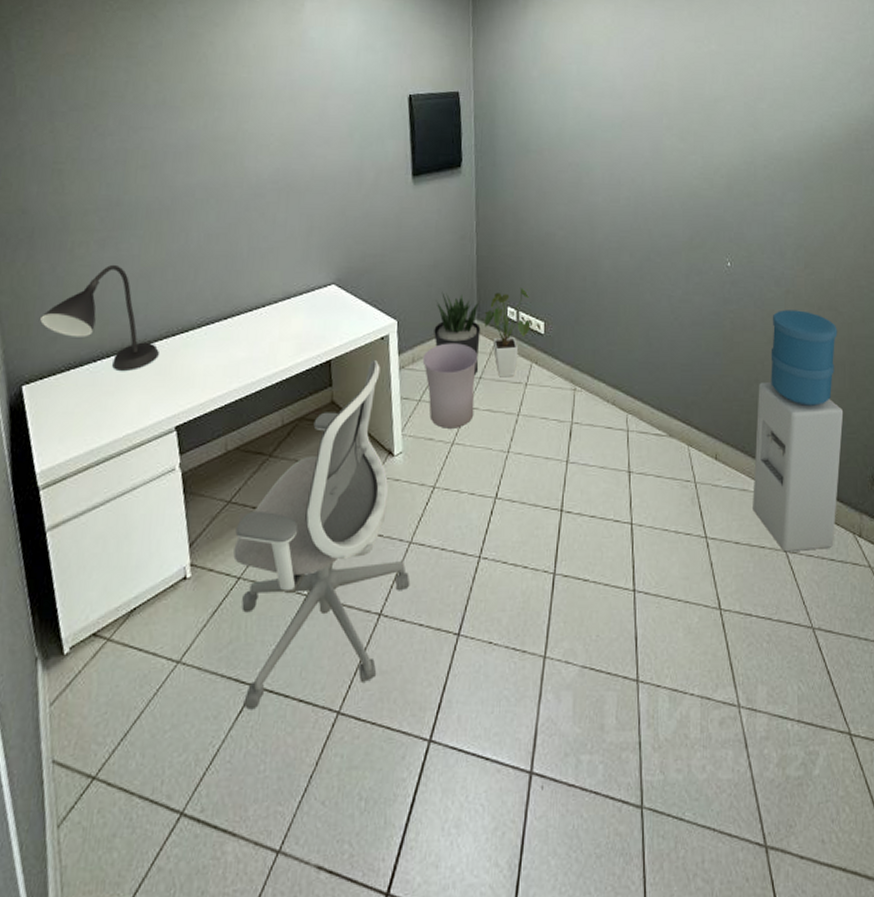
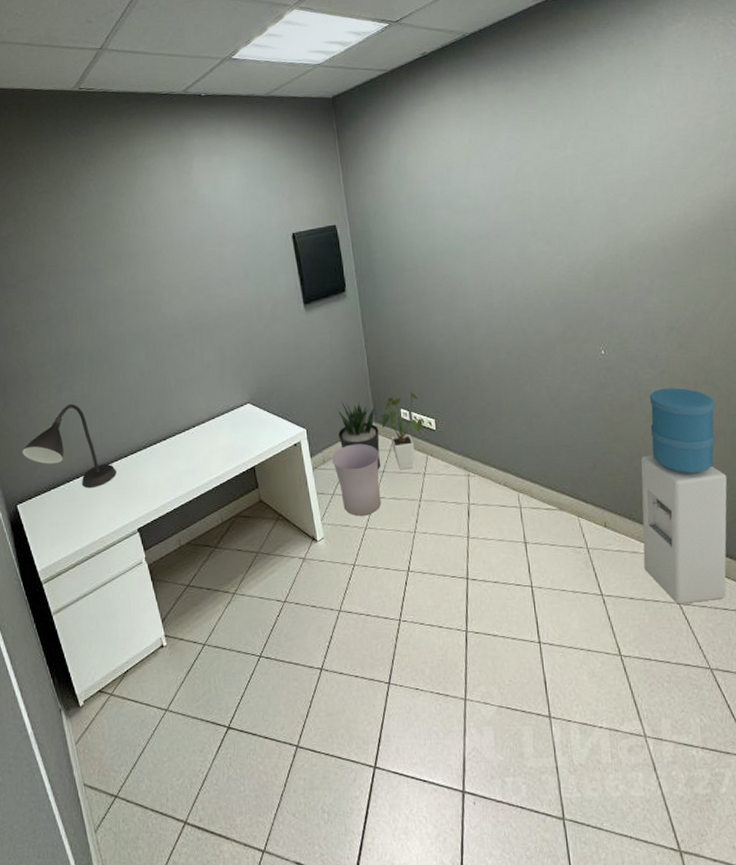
office chair: present [233,360,410,710] -> none [196,464,344,745]

